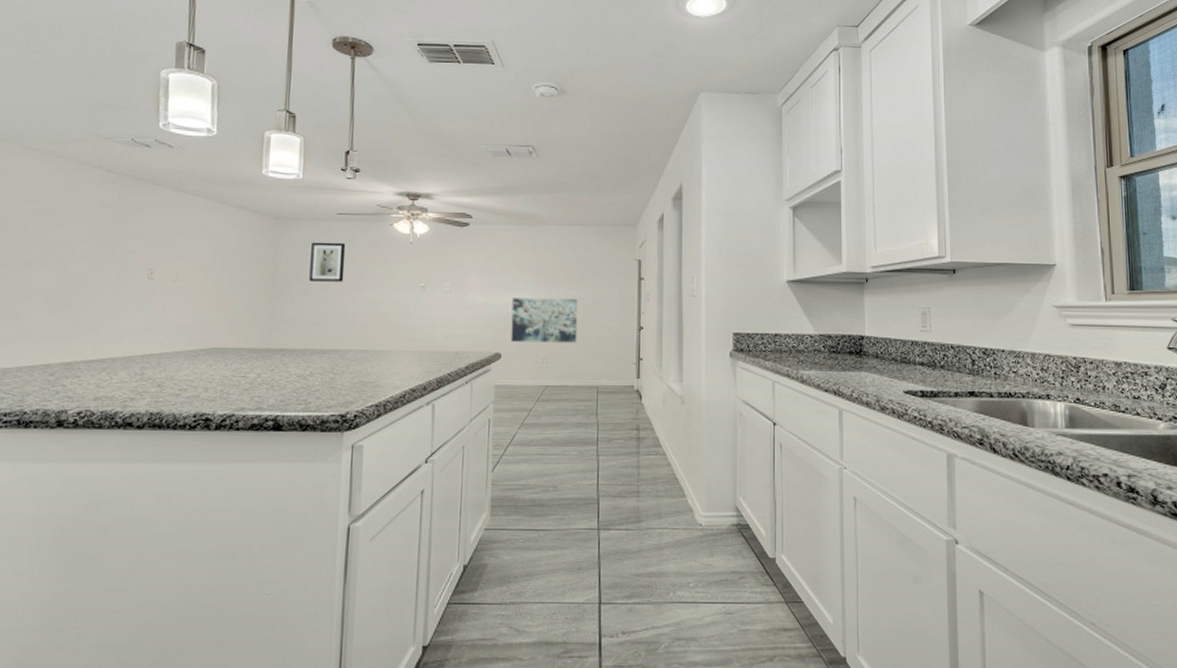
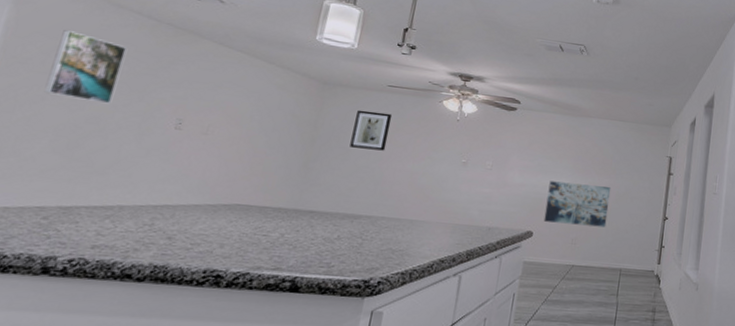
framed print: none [31,193,94,261] -> present [43,30,127,104]

